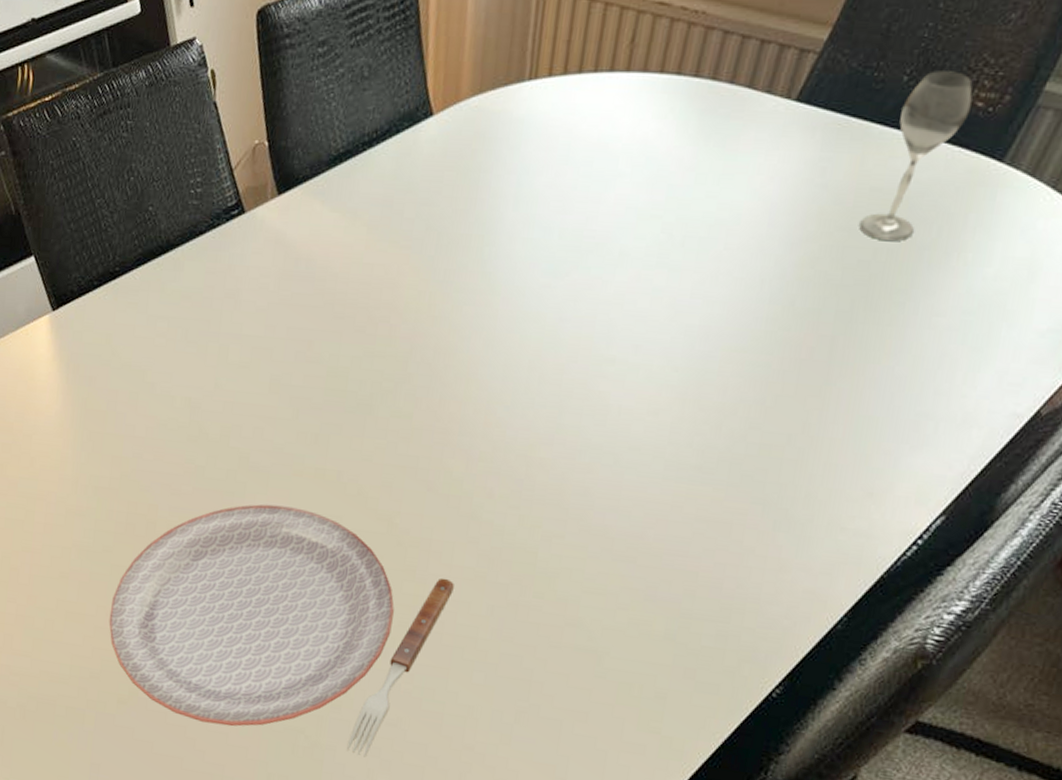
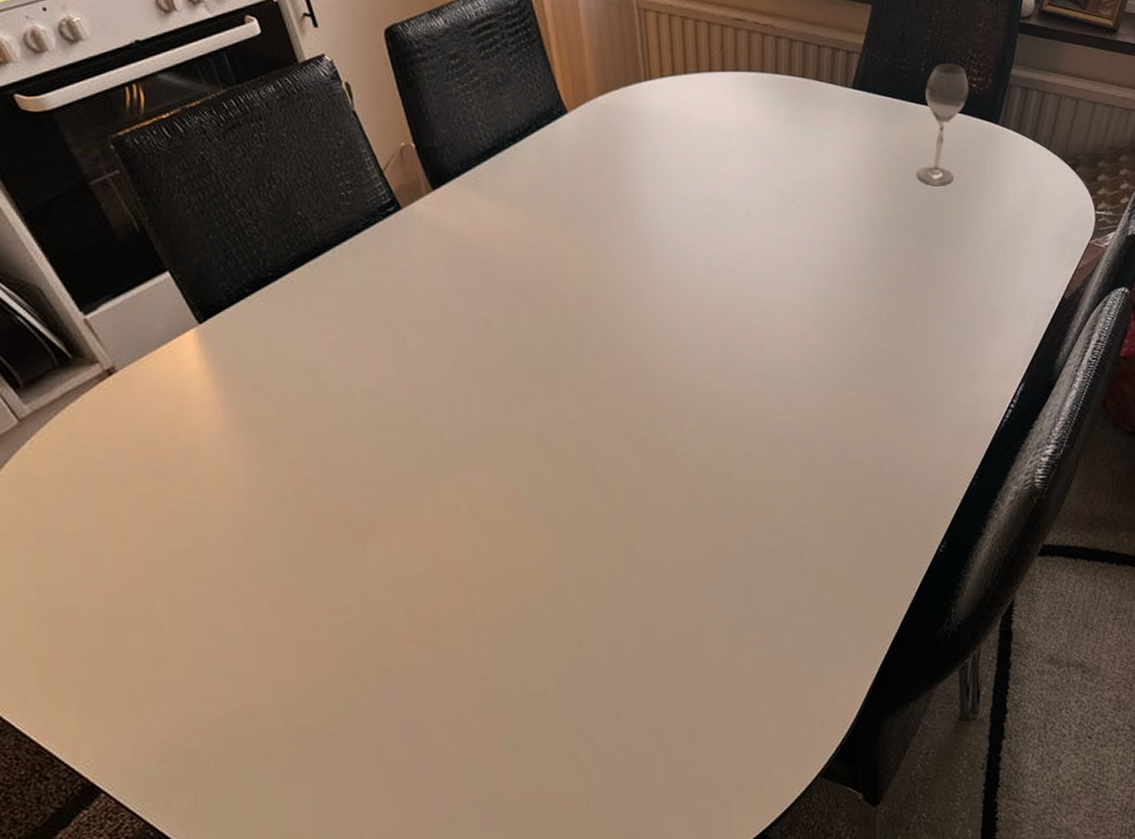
plate: present [109,504,394,727] -> none [312,475,614,714]
fork: present [346,578,454,757] -> none [591,512,664,702]

